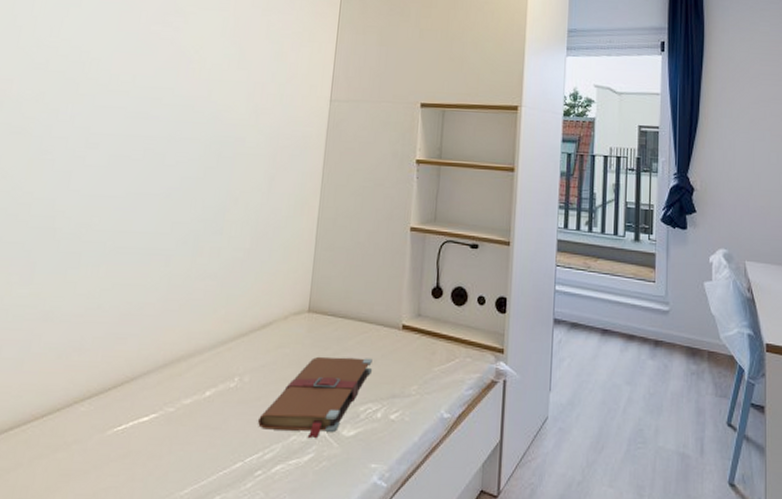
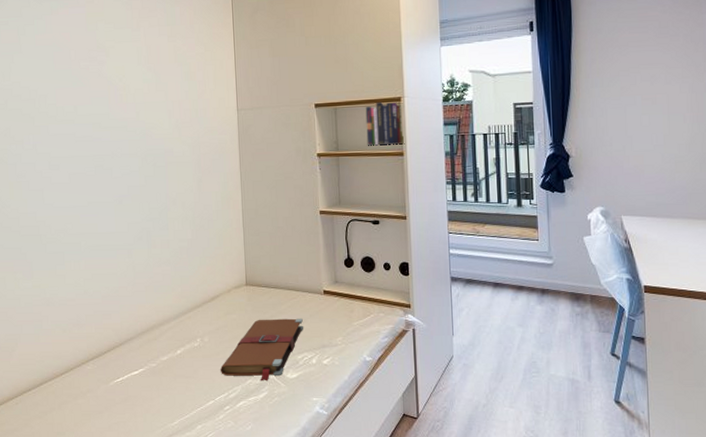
books: none [474,108,518,159] -> present [365,101,404,146]

